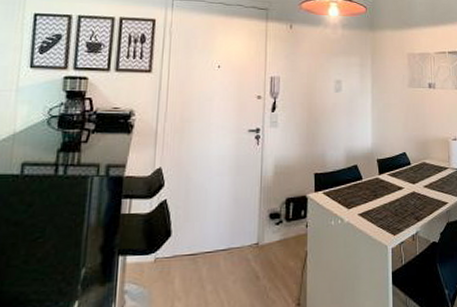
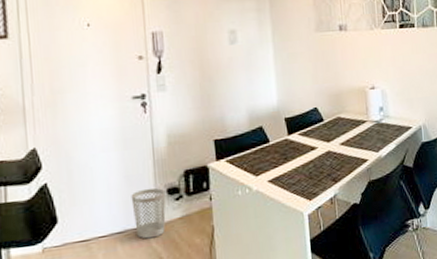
wastebasket: none [237,211,268,258] -> present [131,187,166,239]

